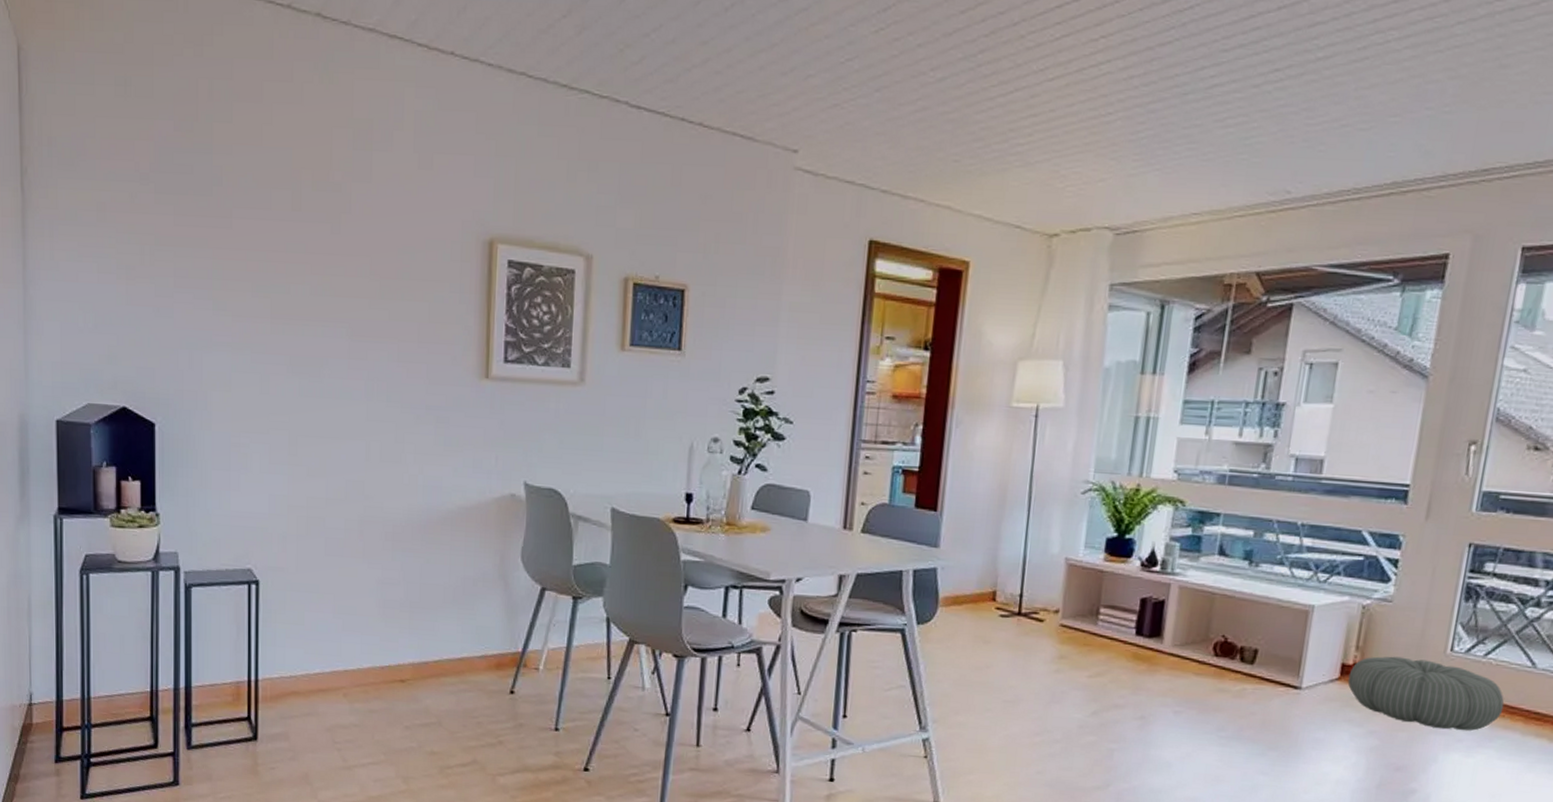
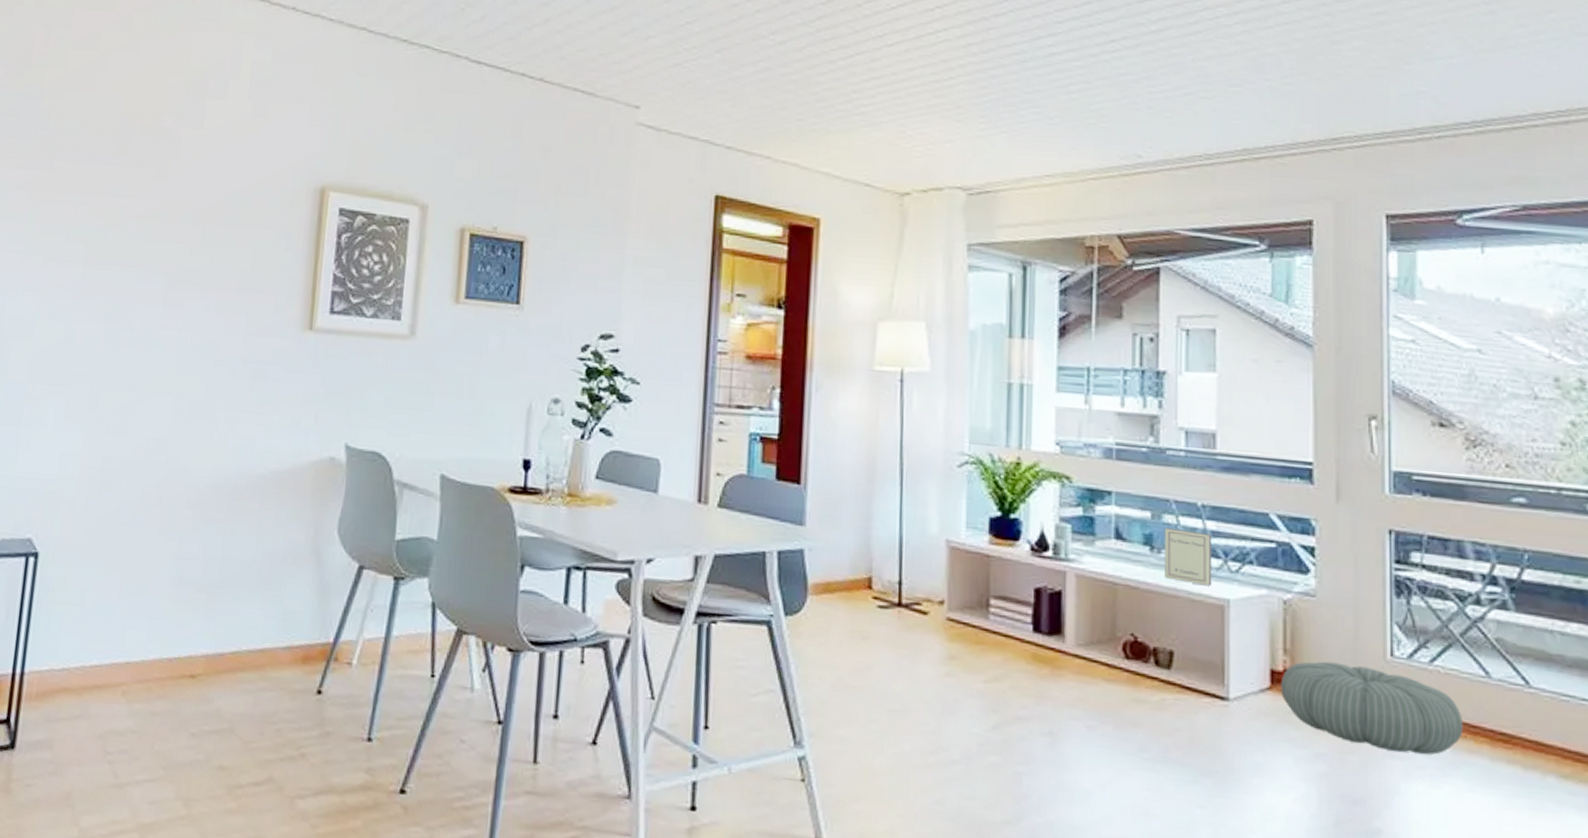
book: none [1259,544,1306,595] -> present [1163,527,1213,586]

